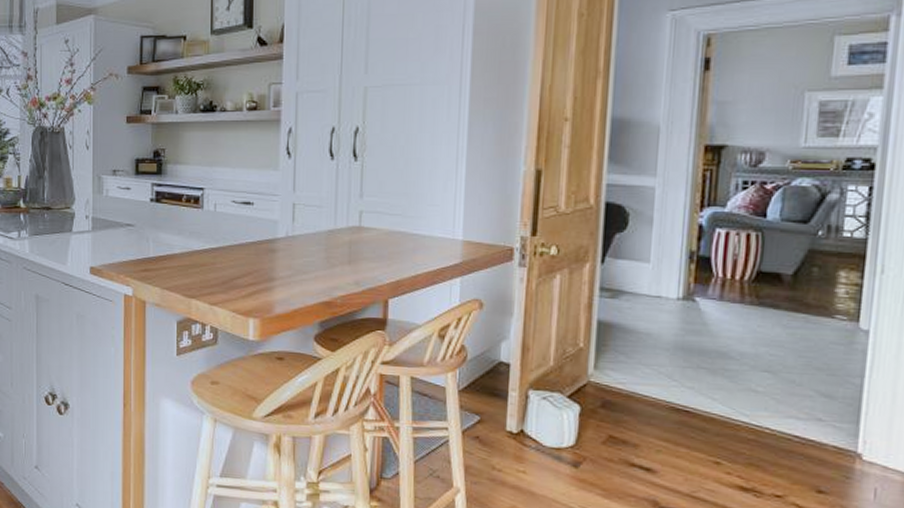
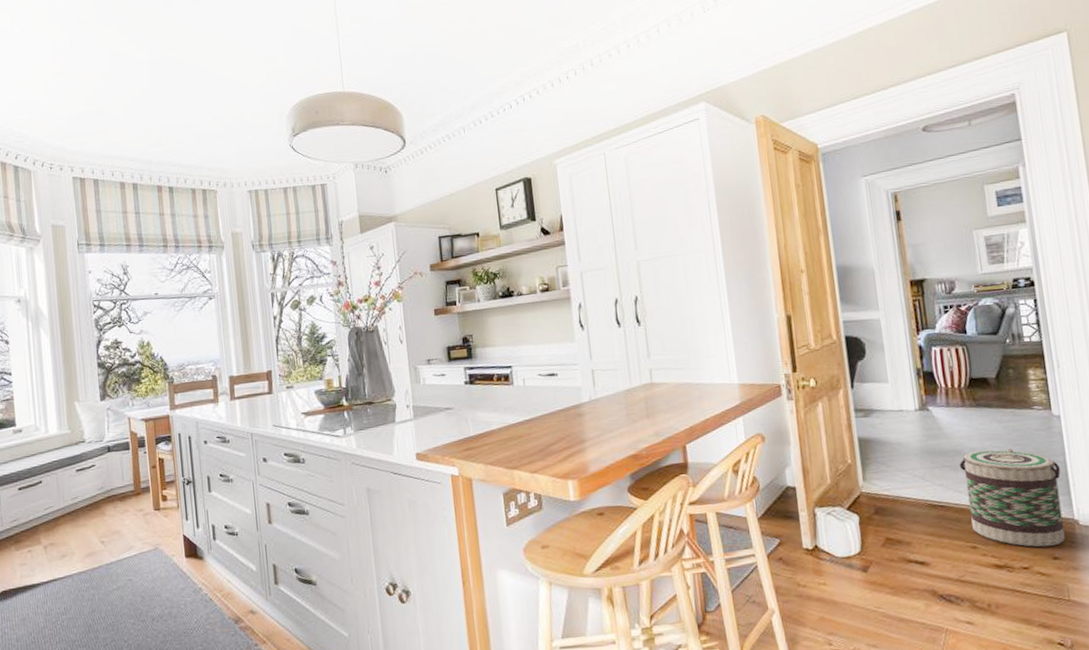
basket: none [719,356,853,478] -> present [959,448,1065,547]

